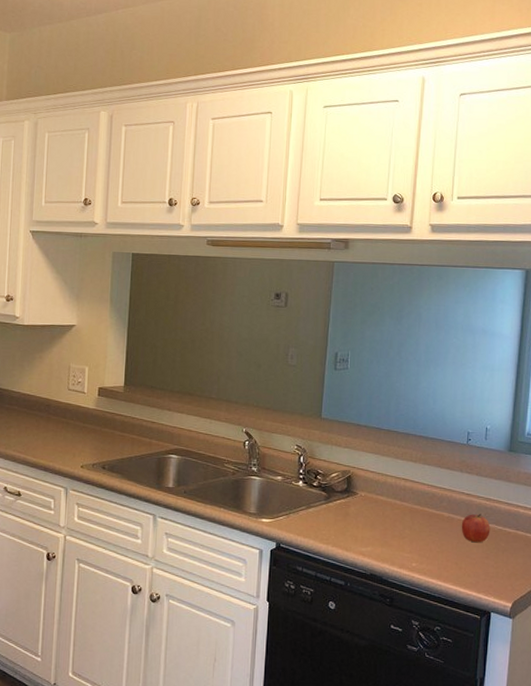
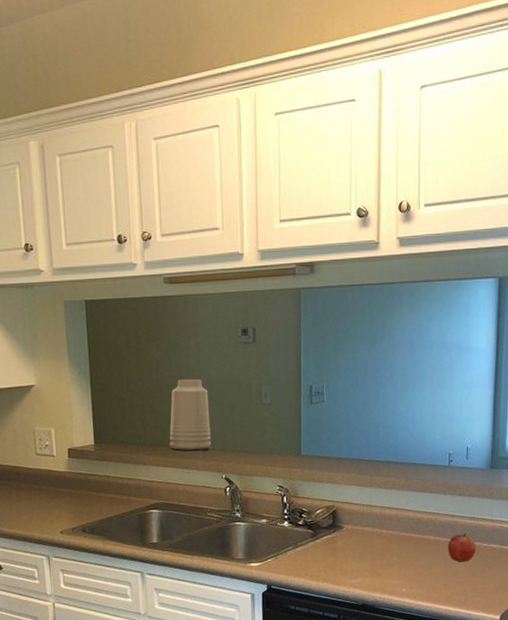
vase: none [194,334,238,404] -> present [169,379,212,452]

